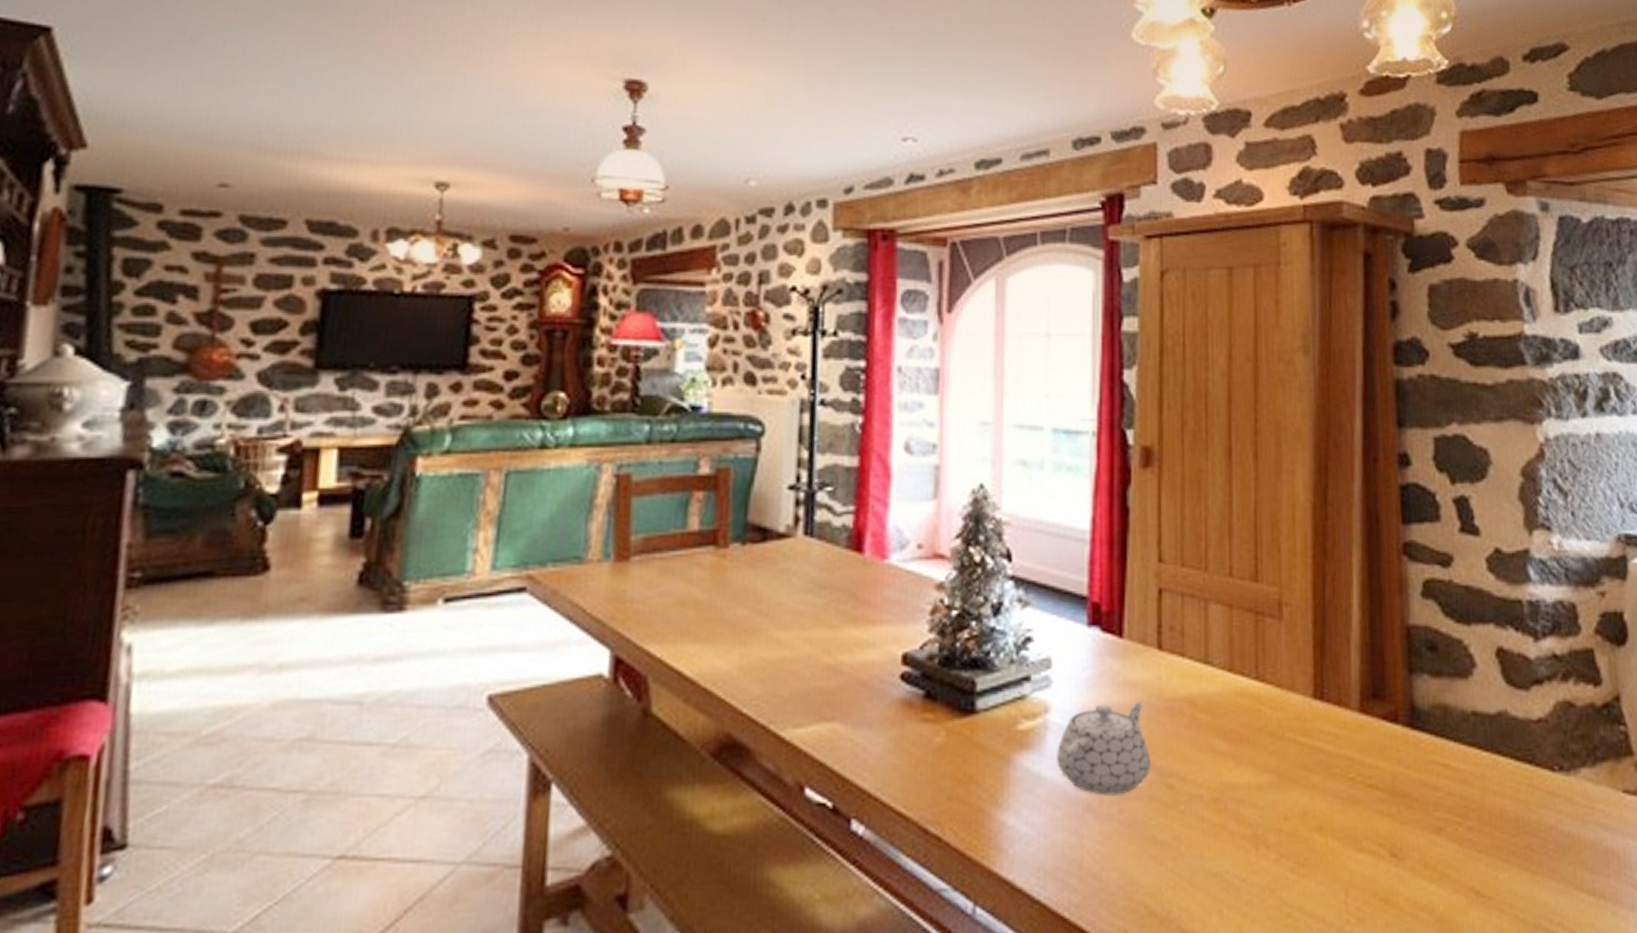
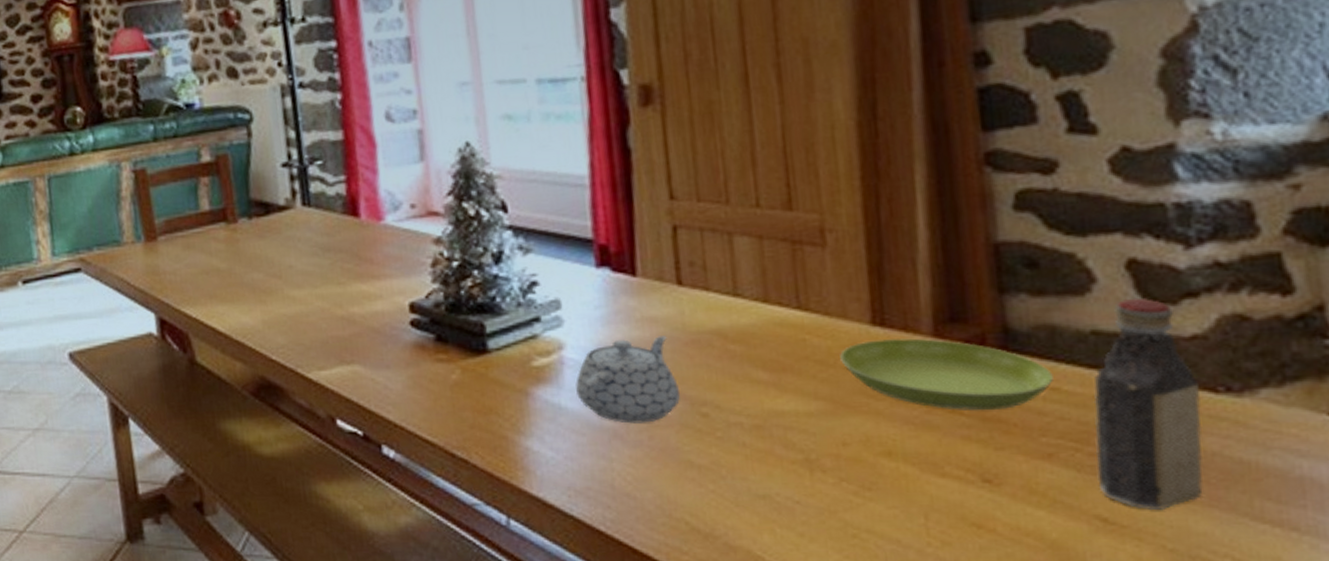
saucer: none [1287,712,1445,786] -> present [840,337,1053,411]
bottle: none [1472,682,1544,882] -> present [1093,297,1203,511]

